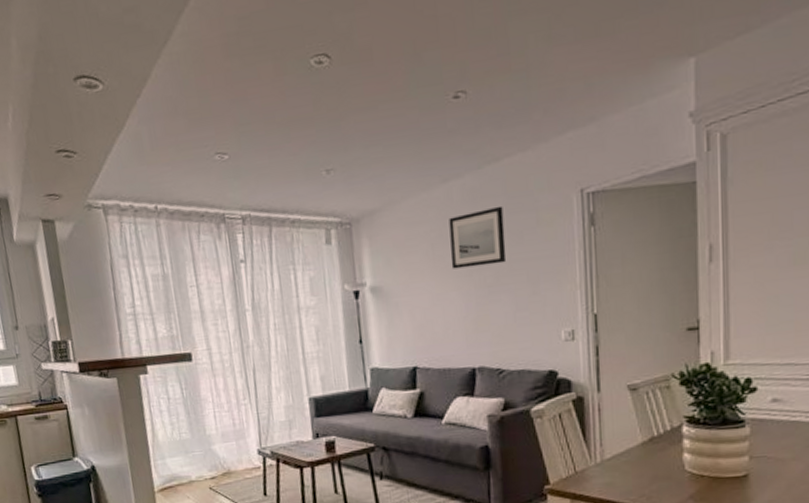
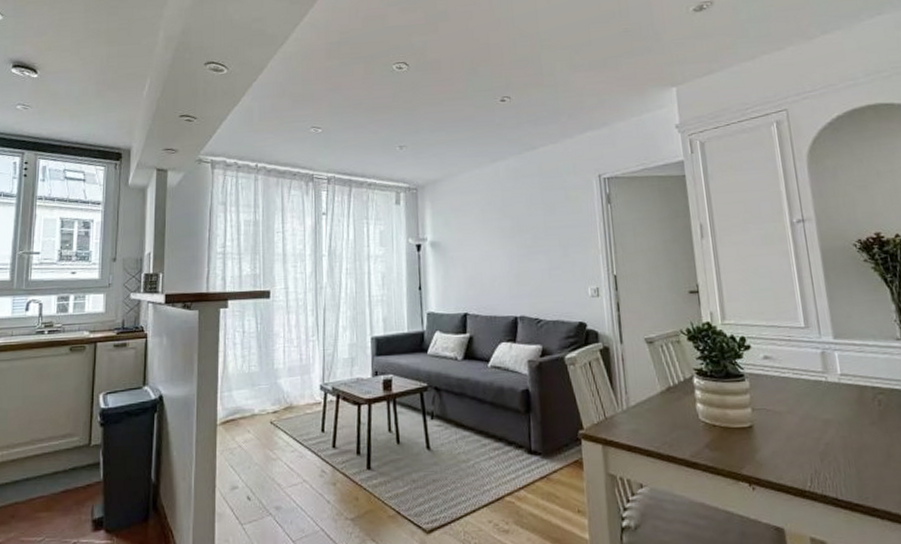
wall art: present [449,205,507,269] -> none [496,183,543,231]

